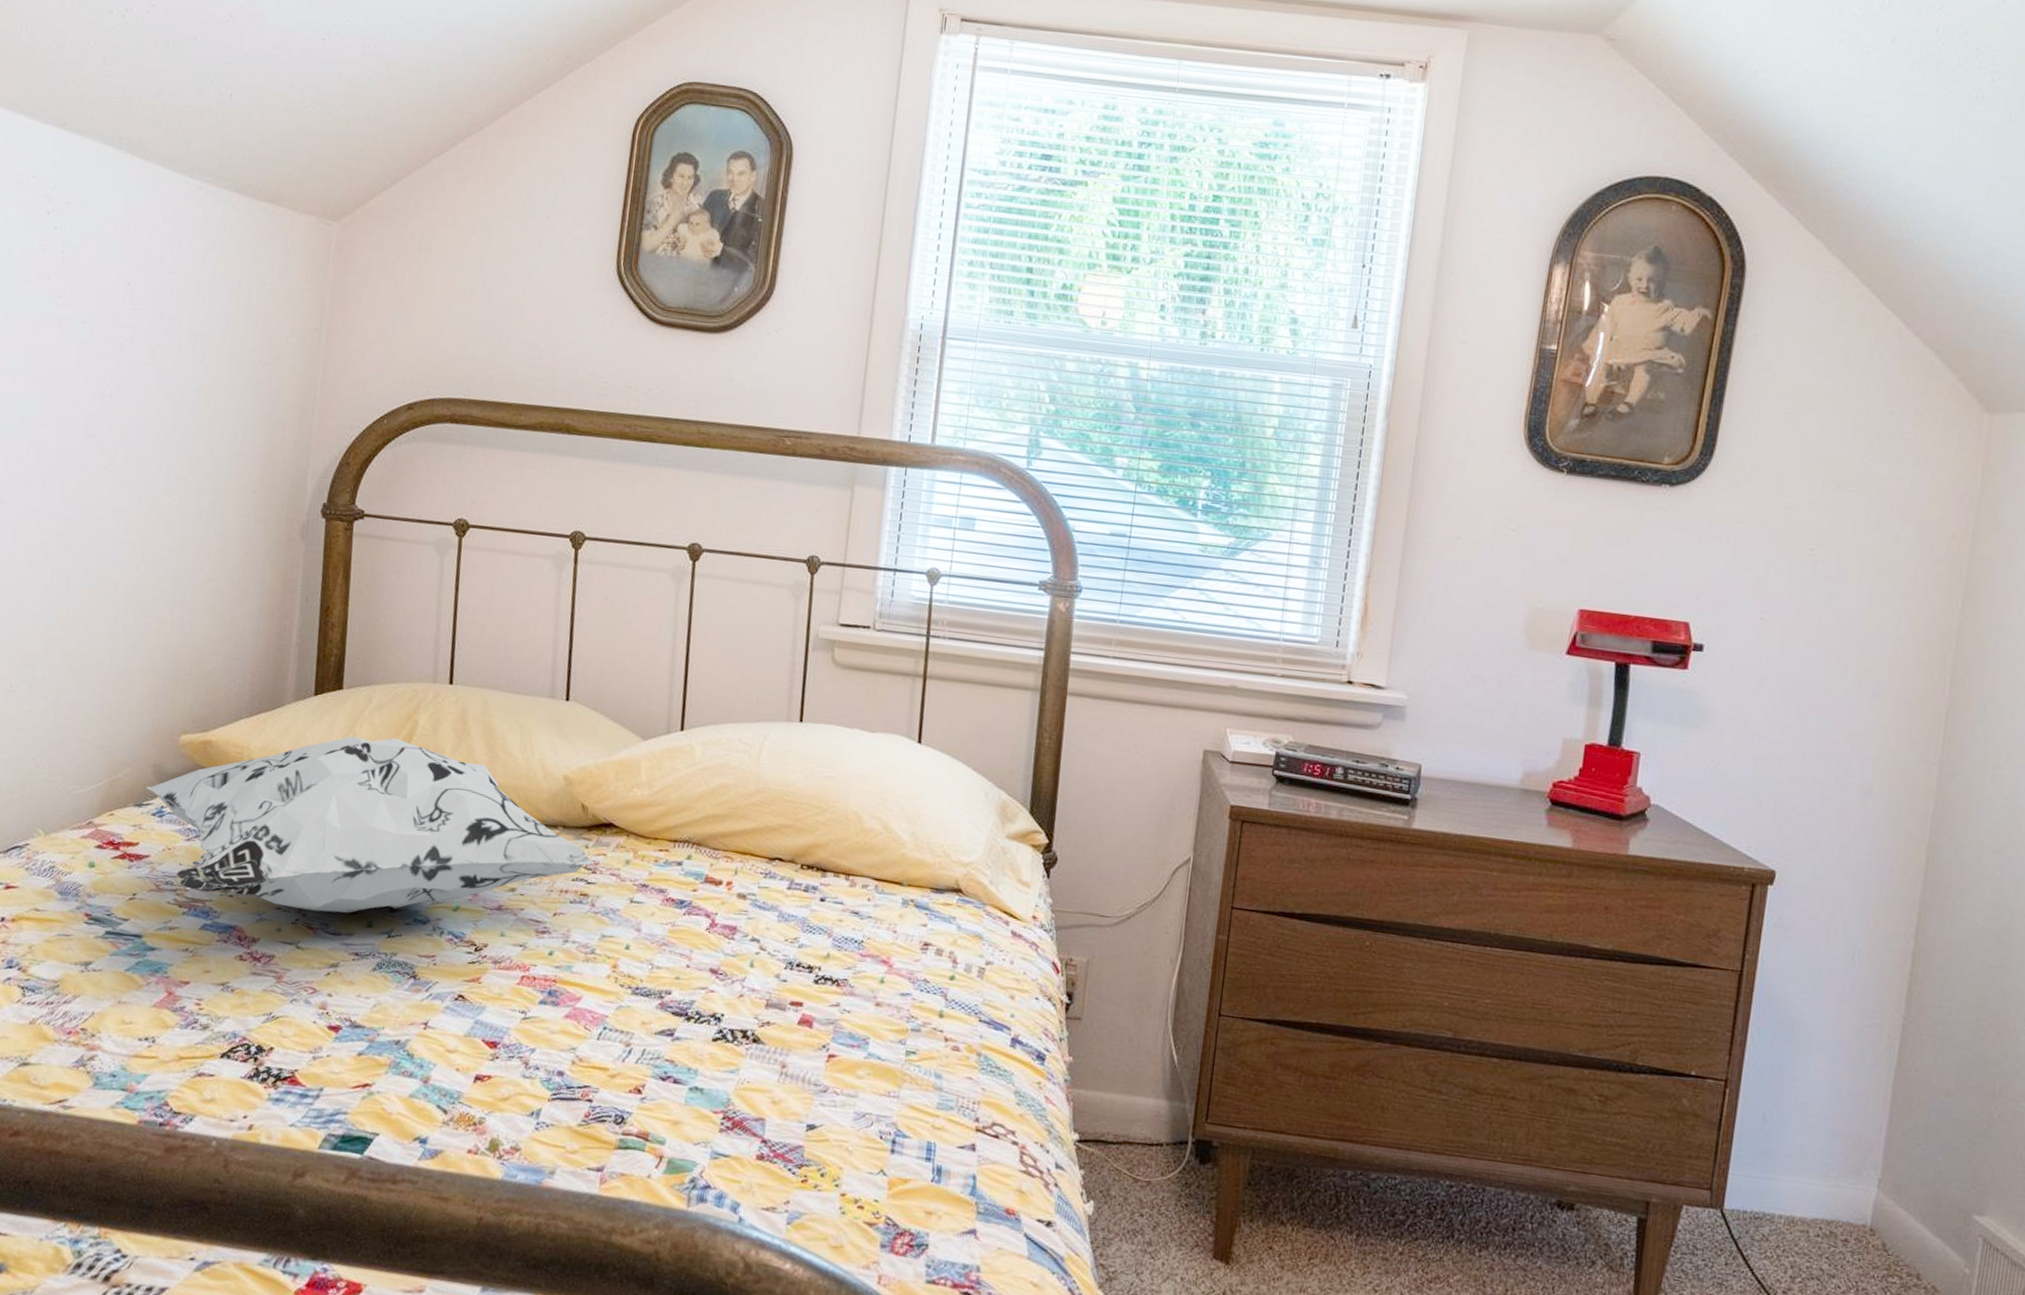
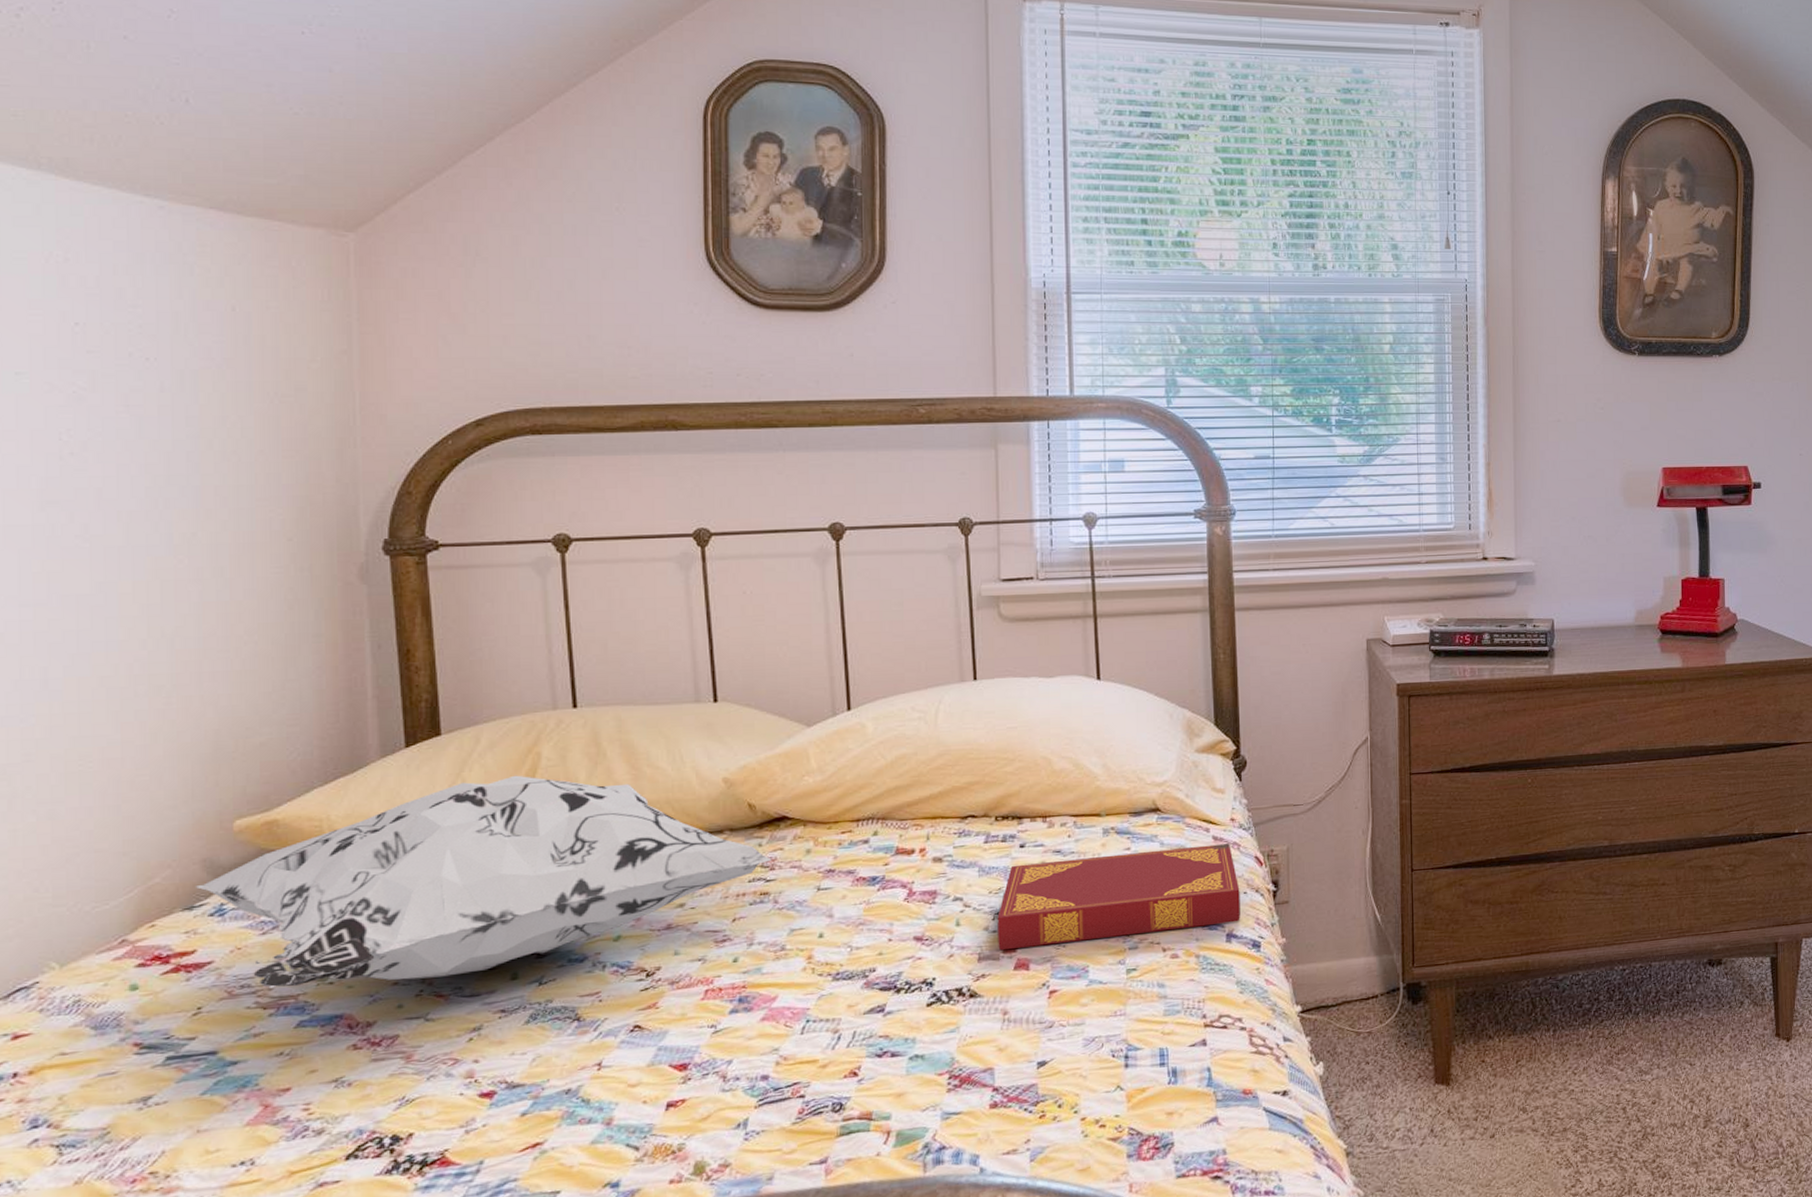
hardback book: none [786,917,1032,1028] -> present [997,843,1240,951]

